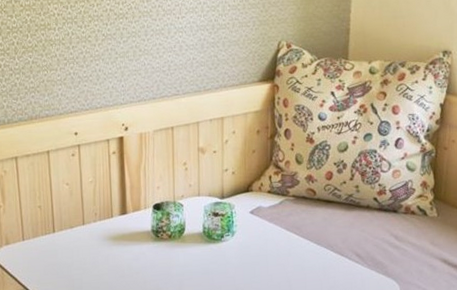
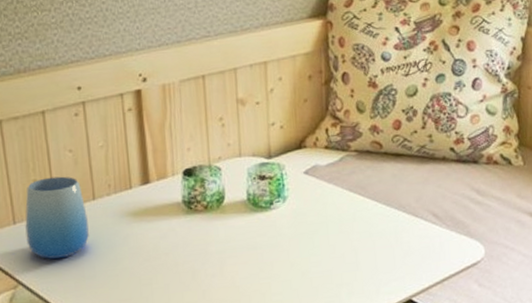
cup: none [31,204,79,270] -> present [25,176,89,259]

